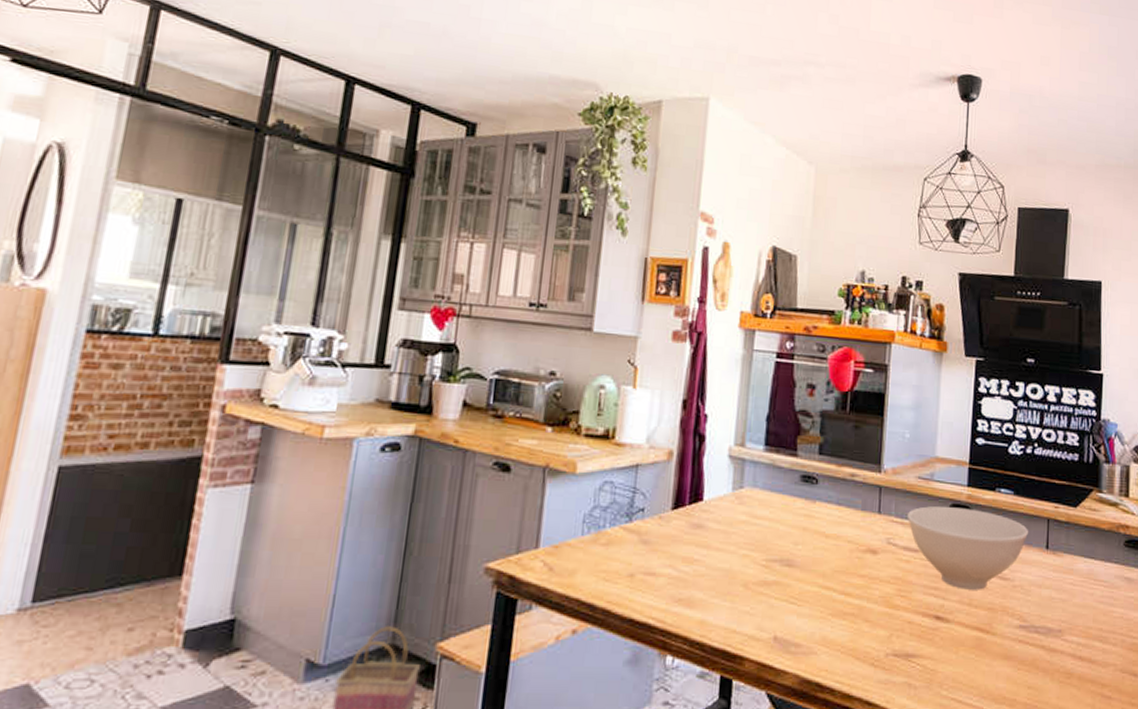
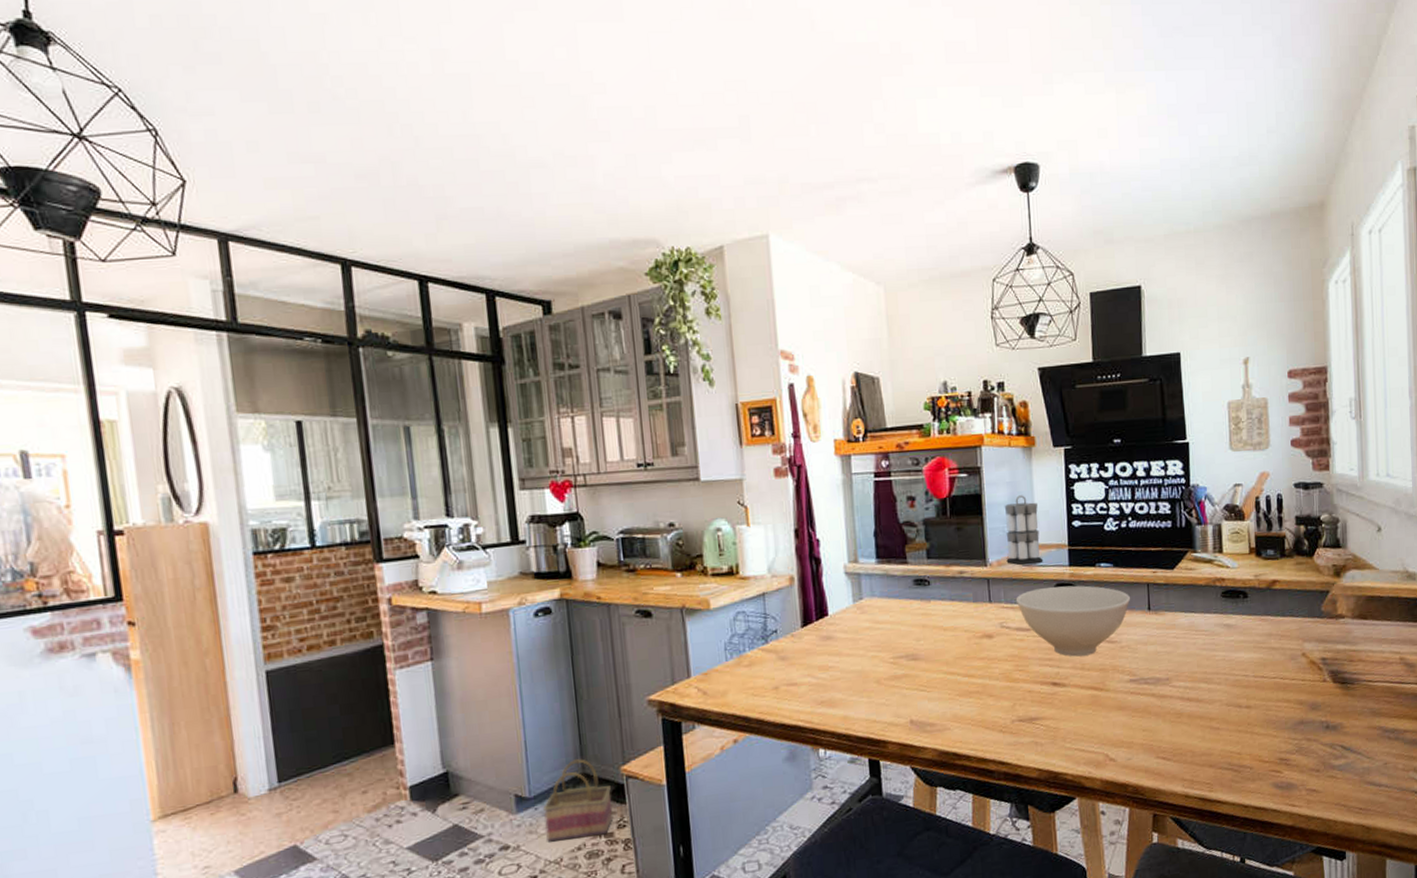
spice rack: none [902,401,942,479] -> present [1004,495,1043,566]

